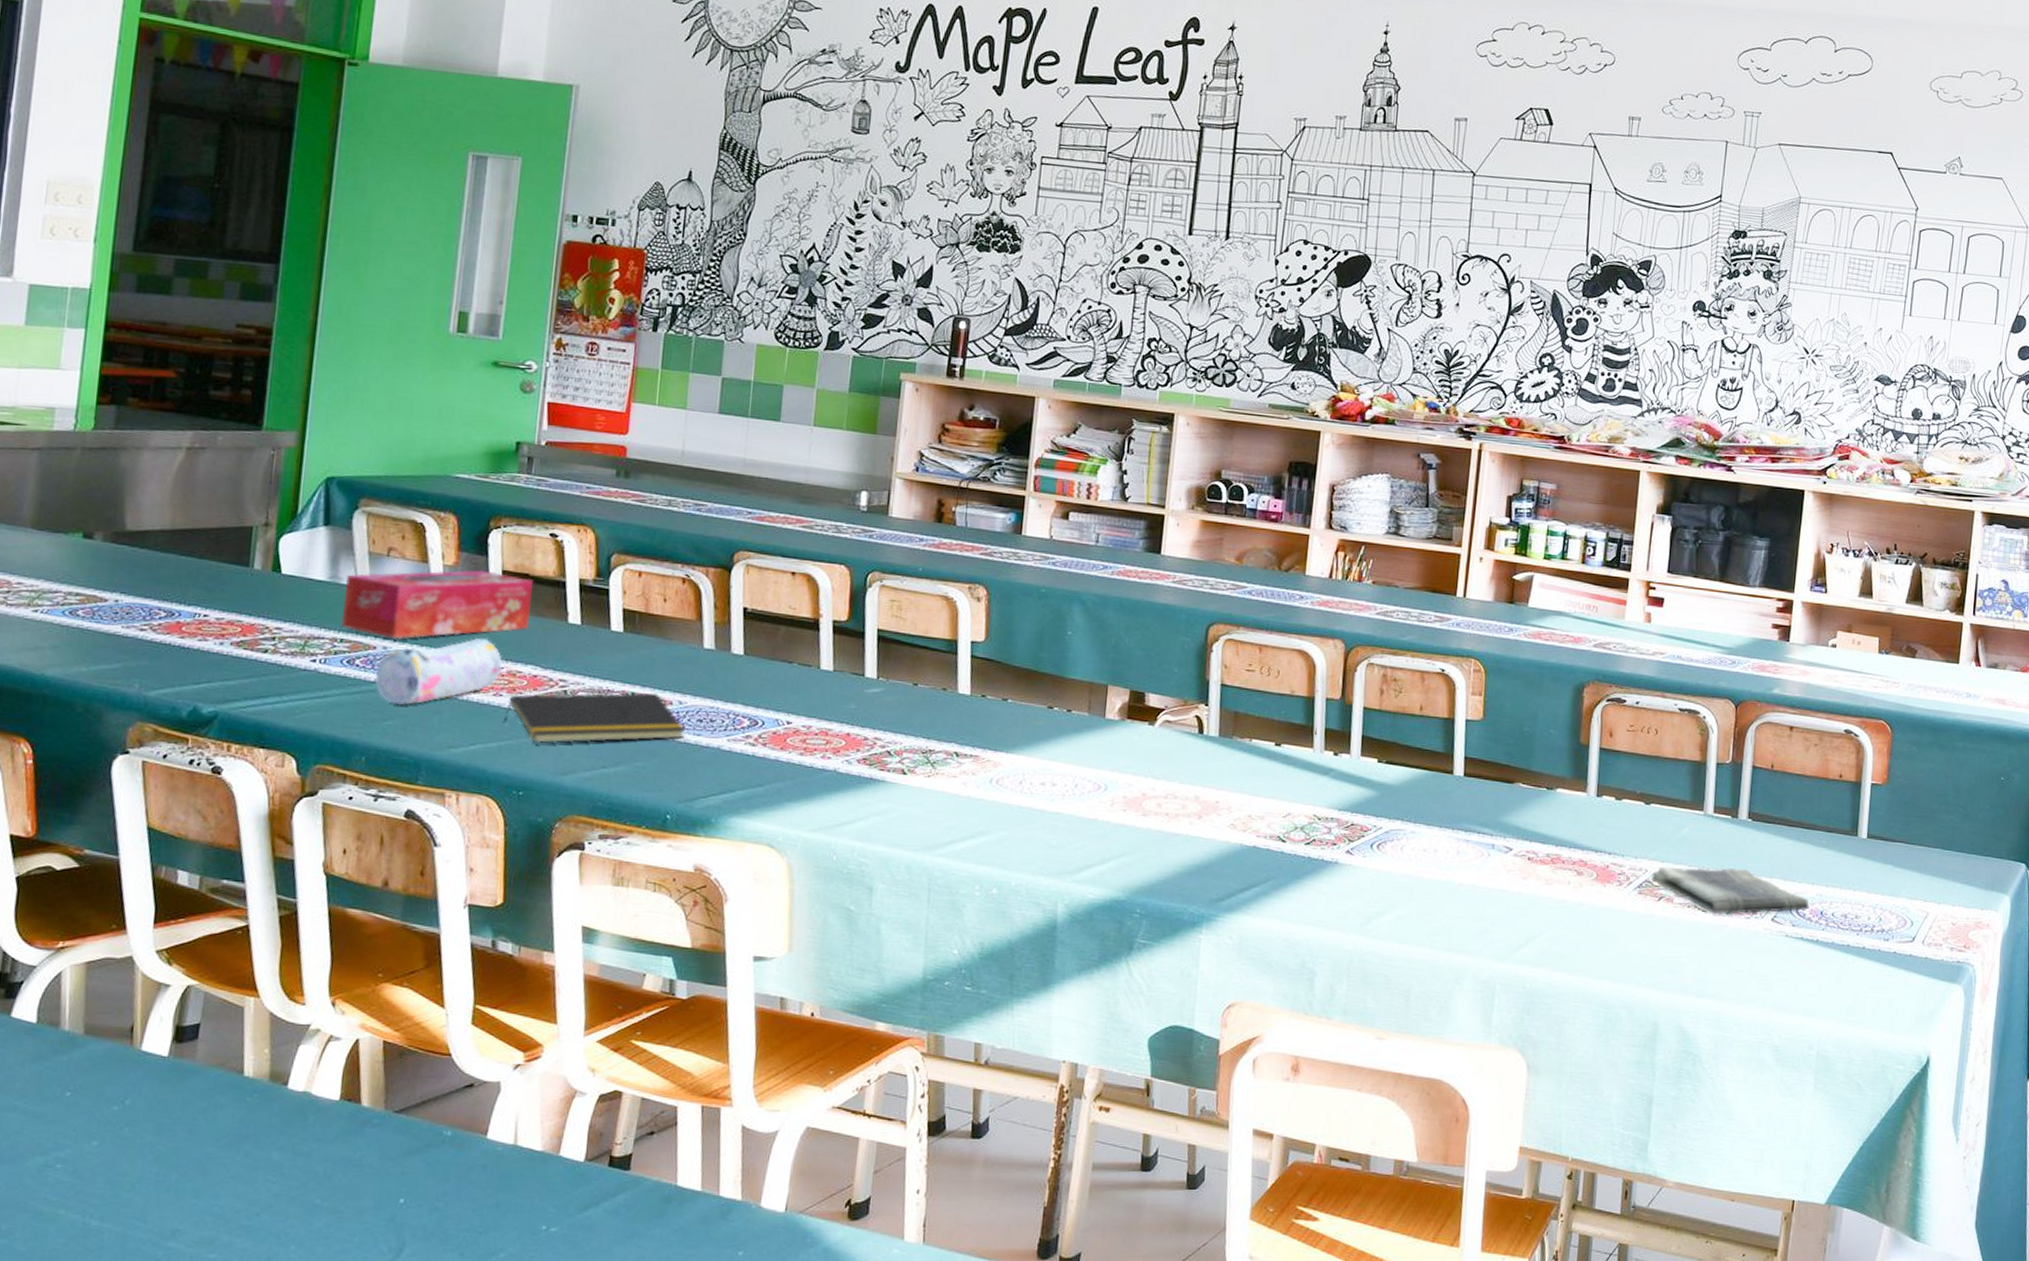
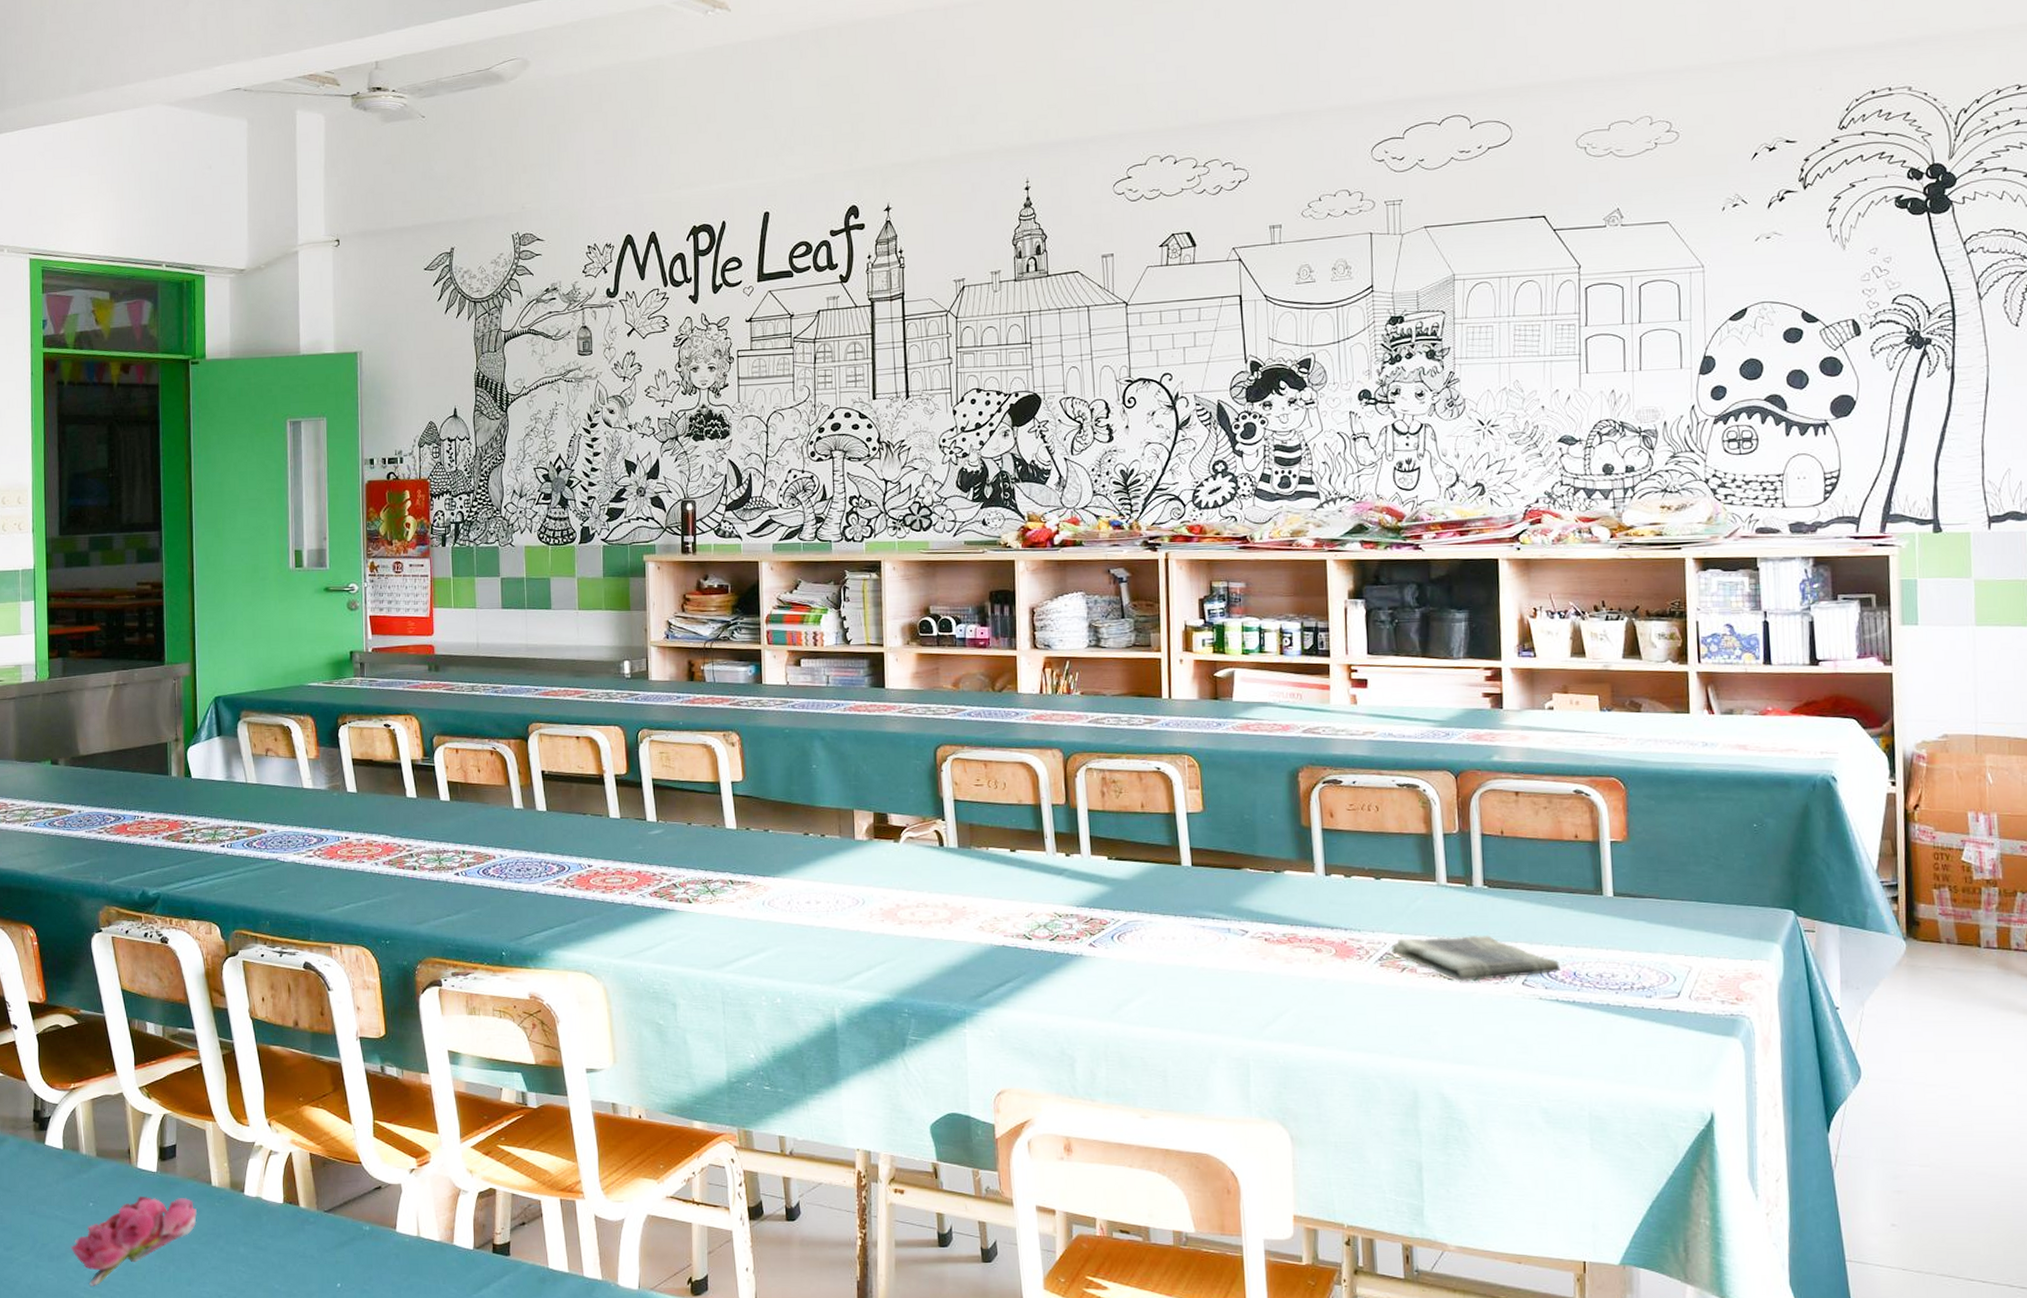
flower: none [31,1085,219,1197] -> present [70,1195,197,1286]
tissue box: present [342,570,533,639] -> none [238,760,377,823]
pencil case: present [375,637,502,705] -> none [268,815,361,876]
notepad: present [502,692,685,744] -> none [367,849,508,900]

